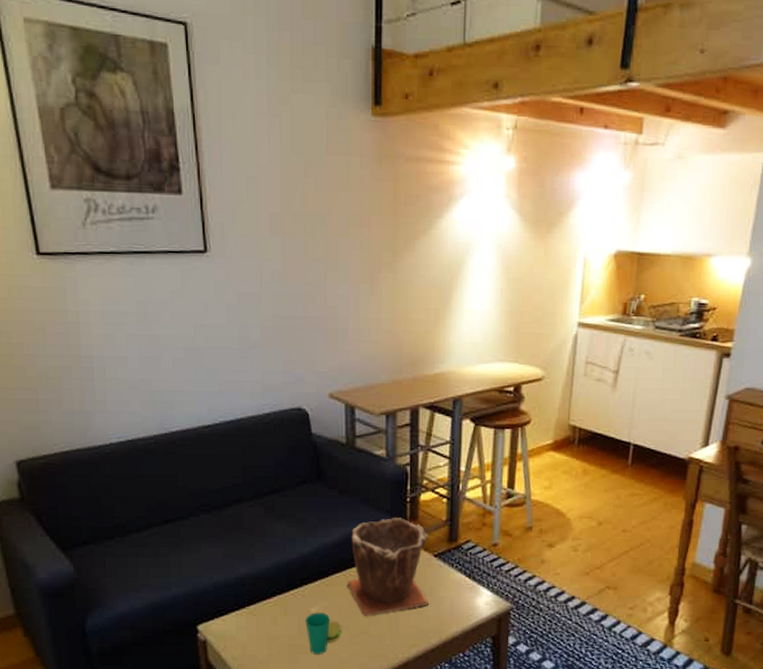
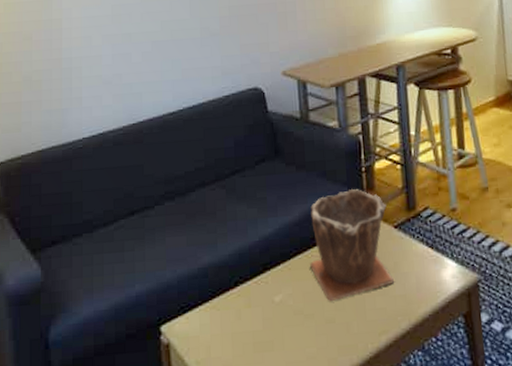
cup: present [305,612,341,654] -> none [269,300,307,351]

